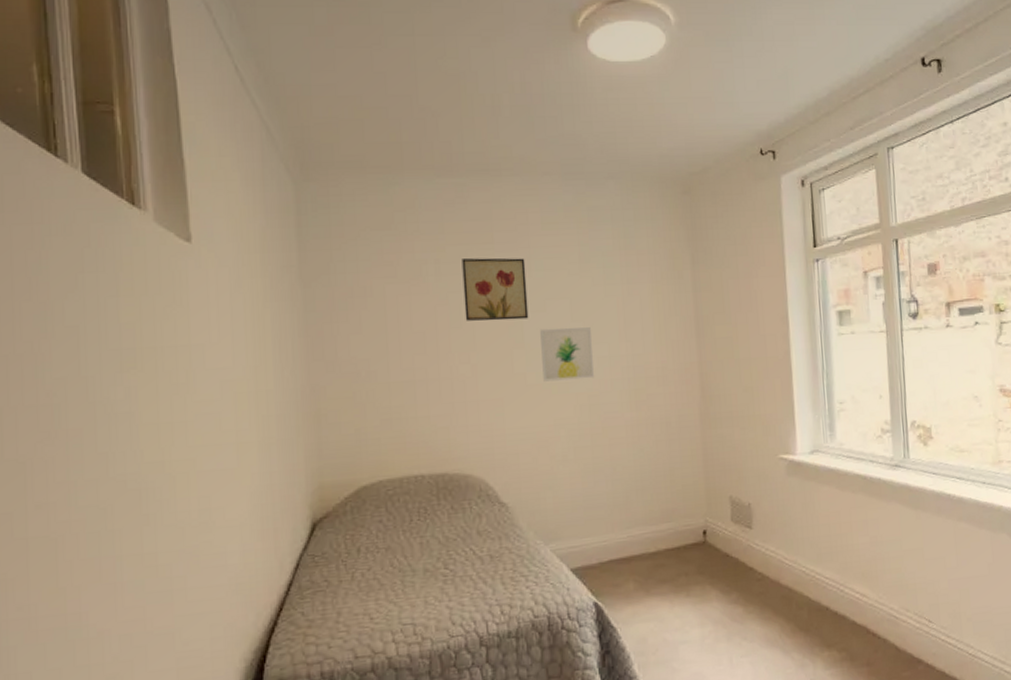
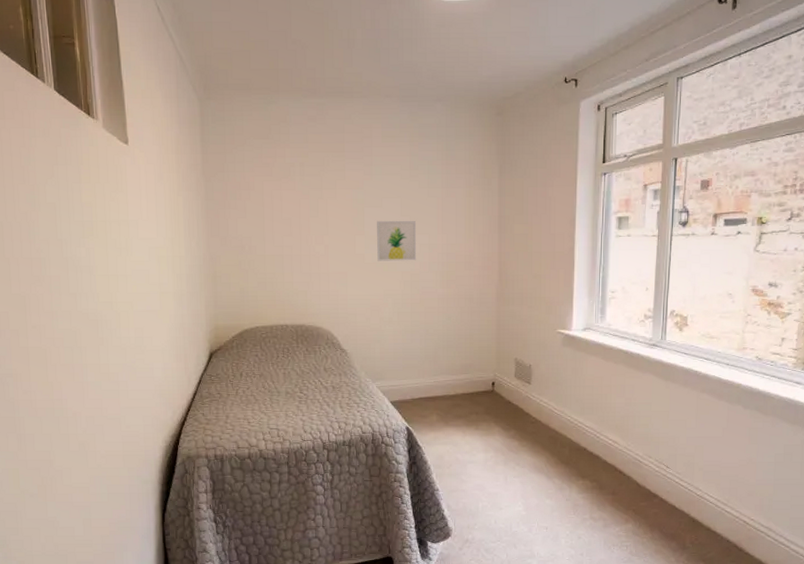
wall art: present [462,257,529,321] -> none [320,163,369,213]

